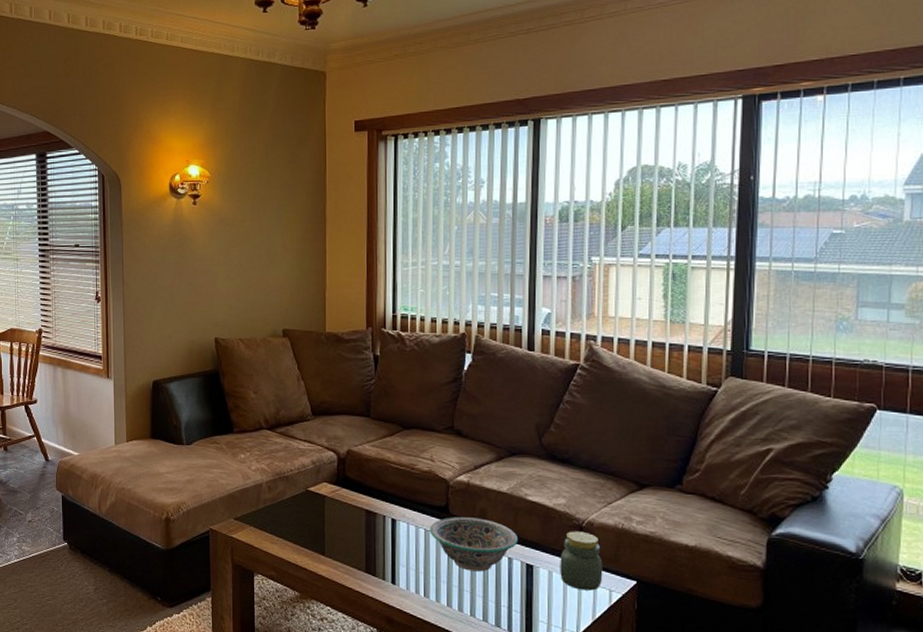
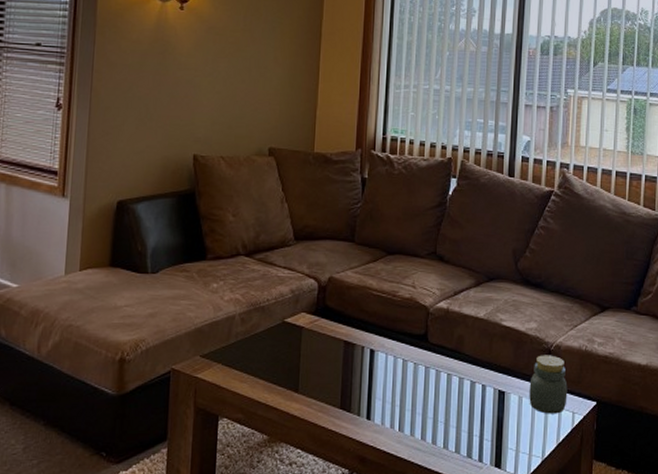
decorative bowl: present [430,517,519,572] -> none [408,345,493,401]

